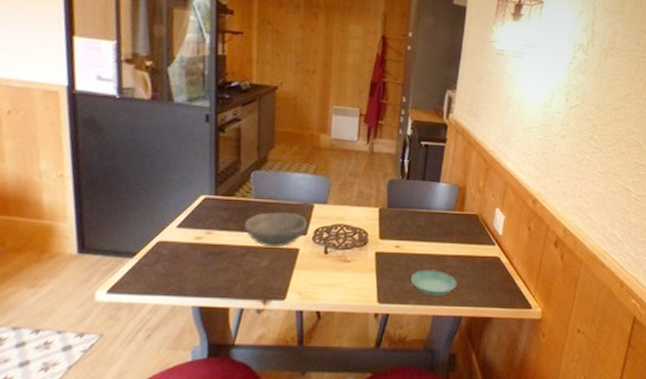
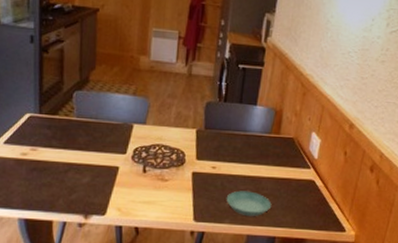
bowl: present [244,212,308,248] -> none [66,131,127,165]

